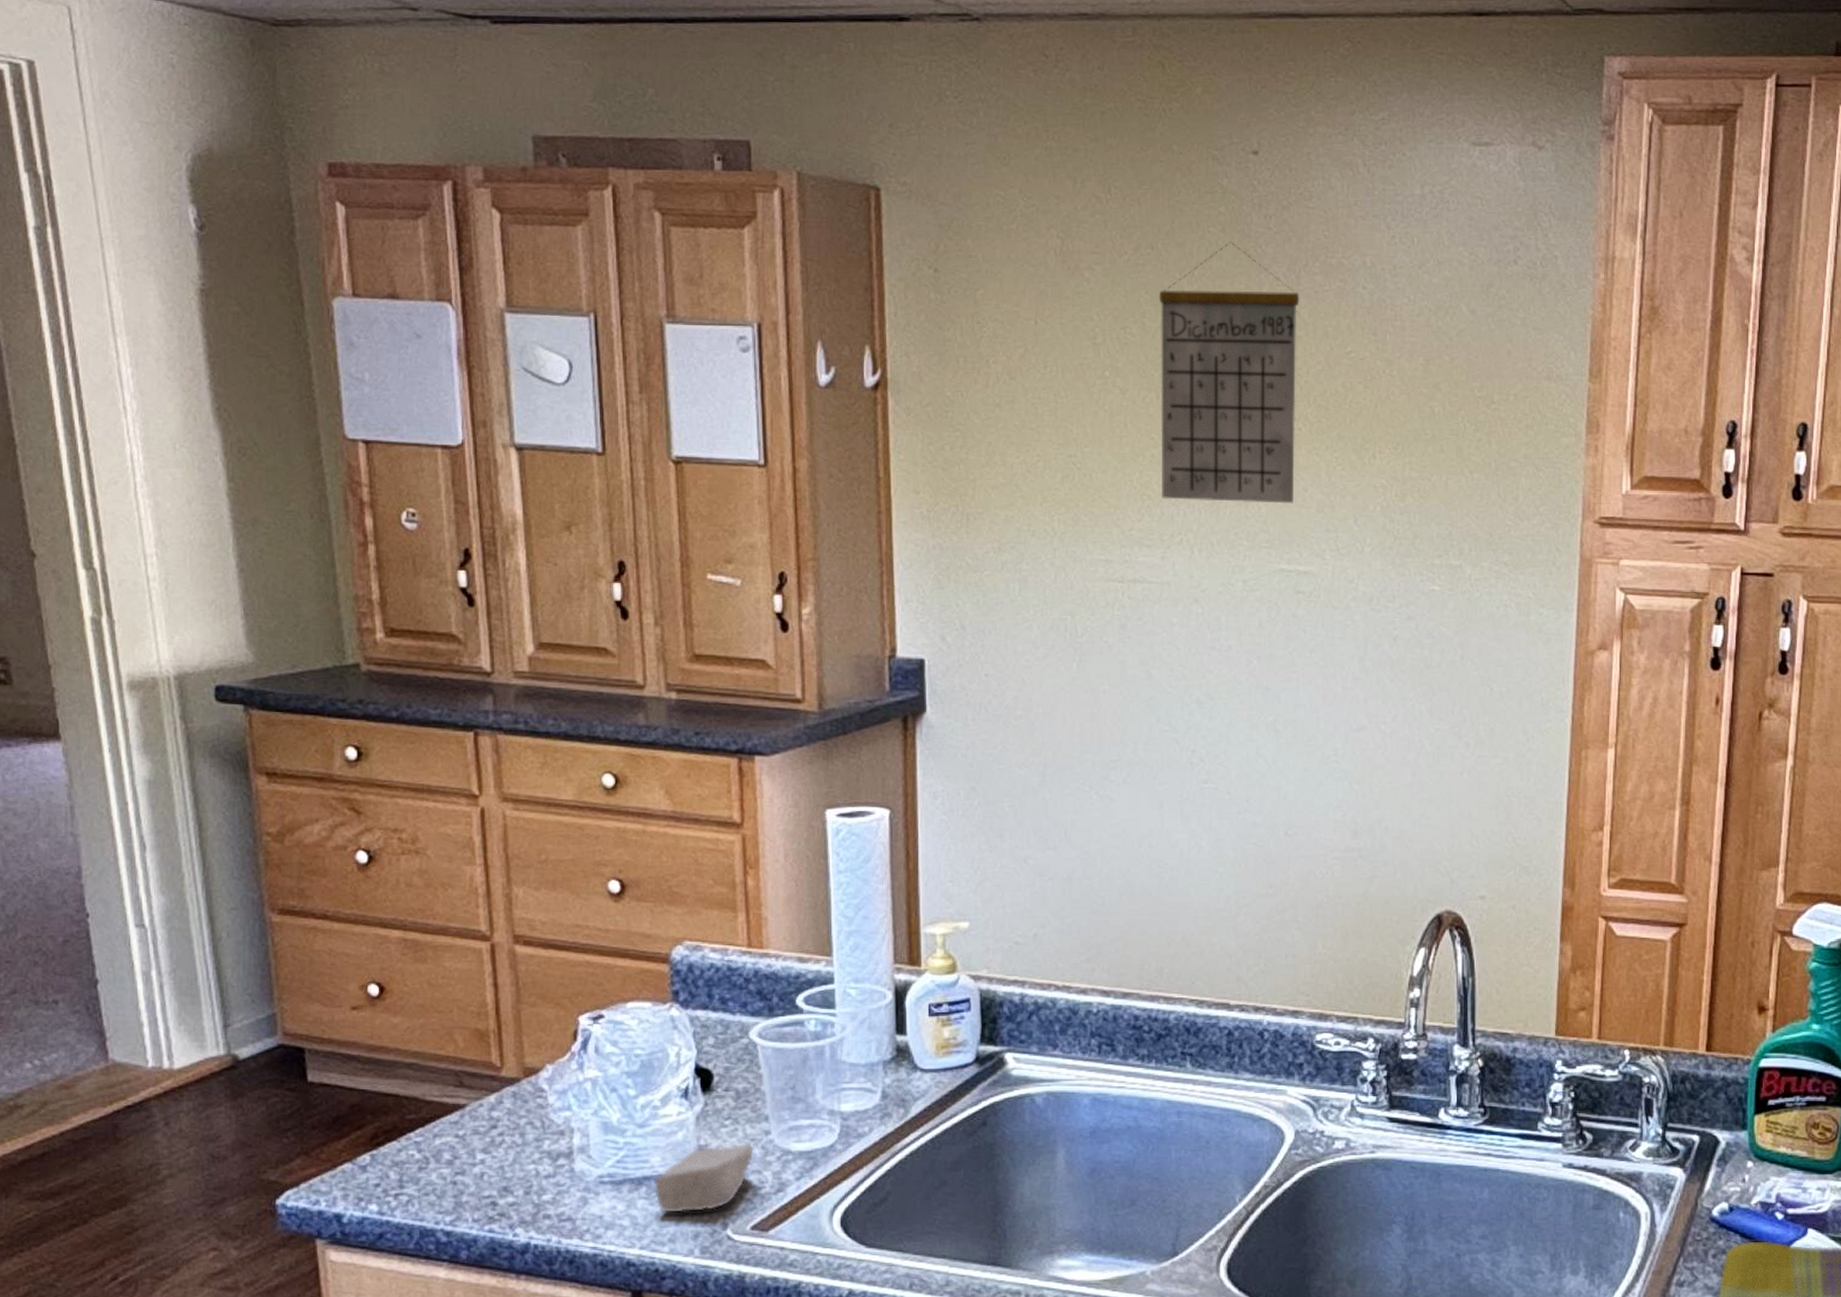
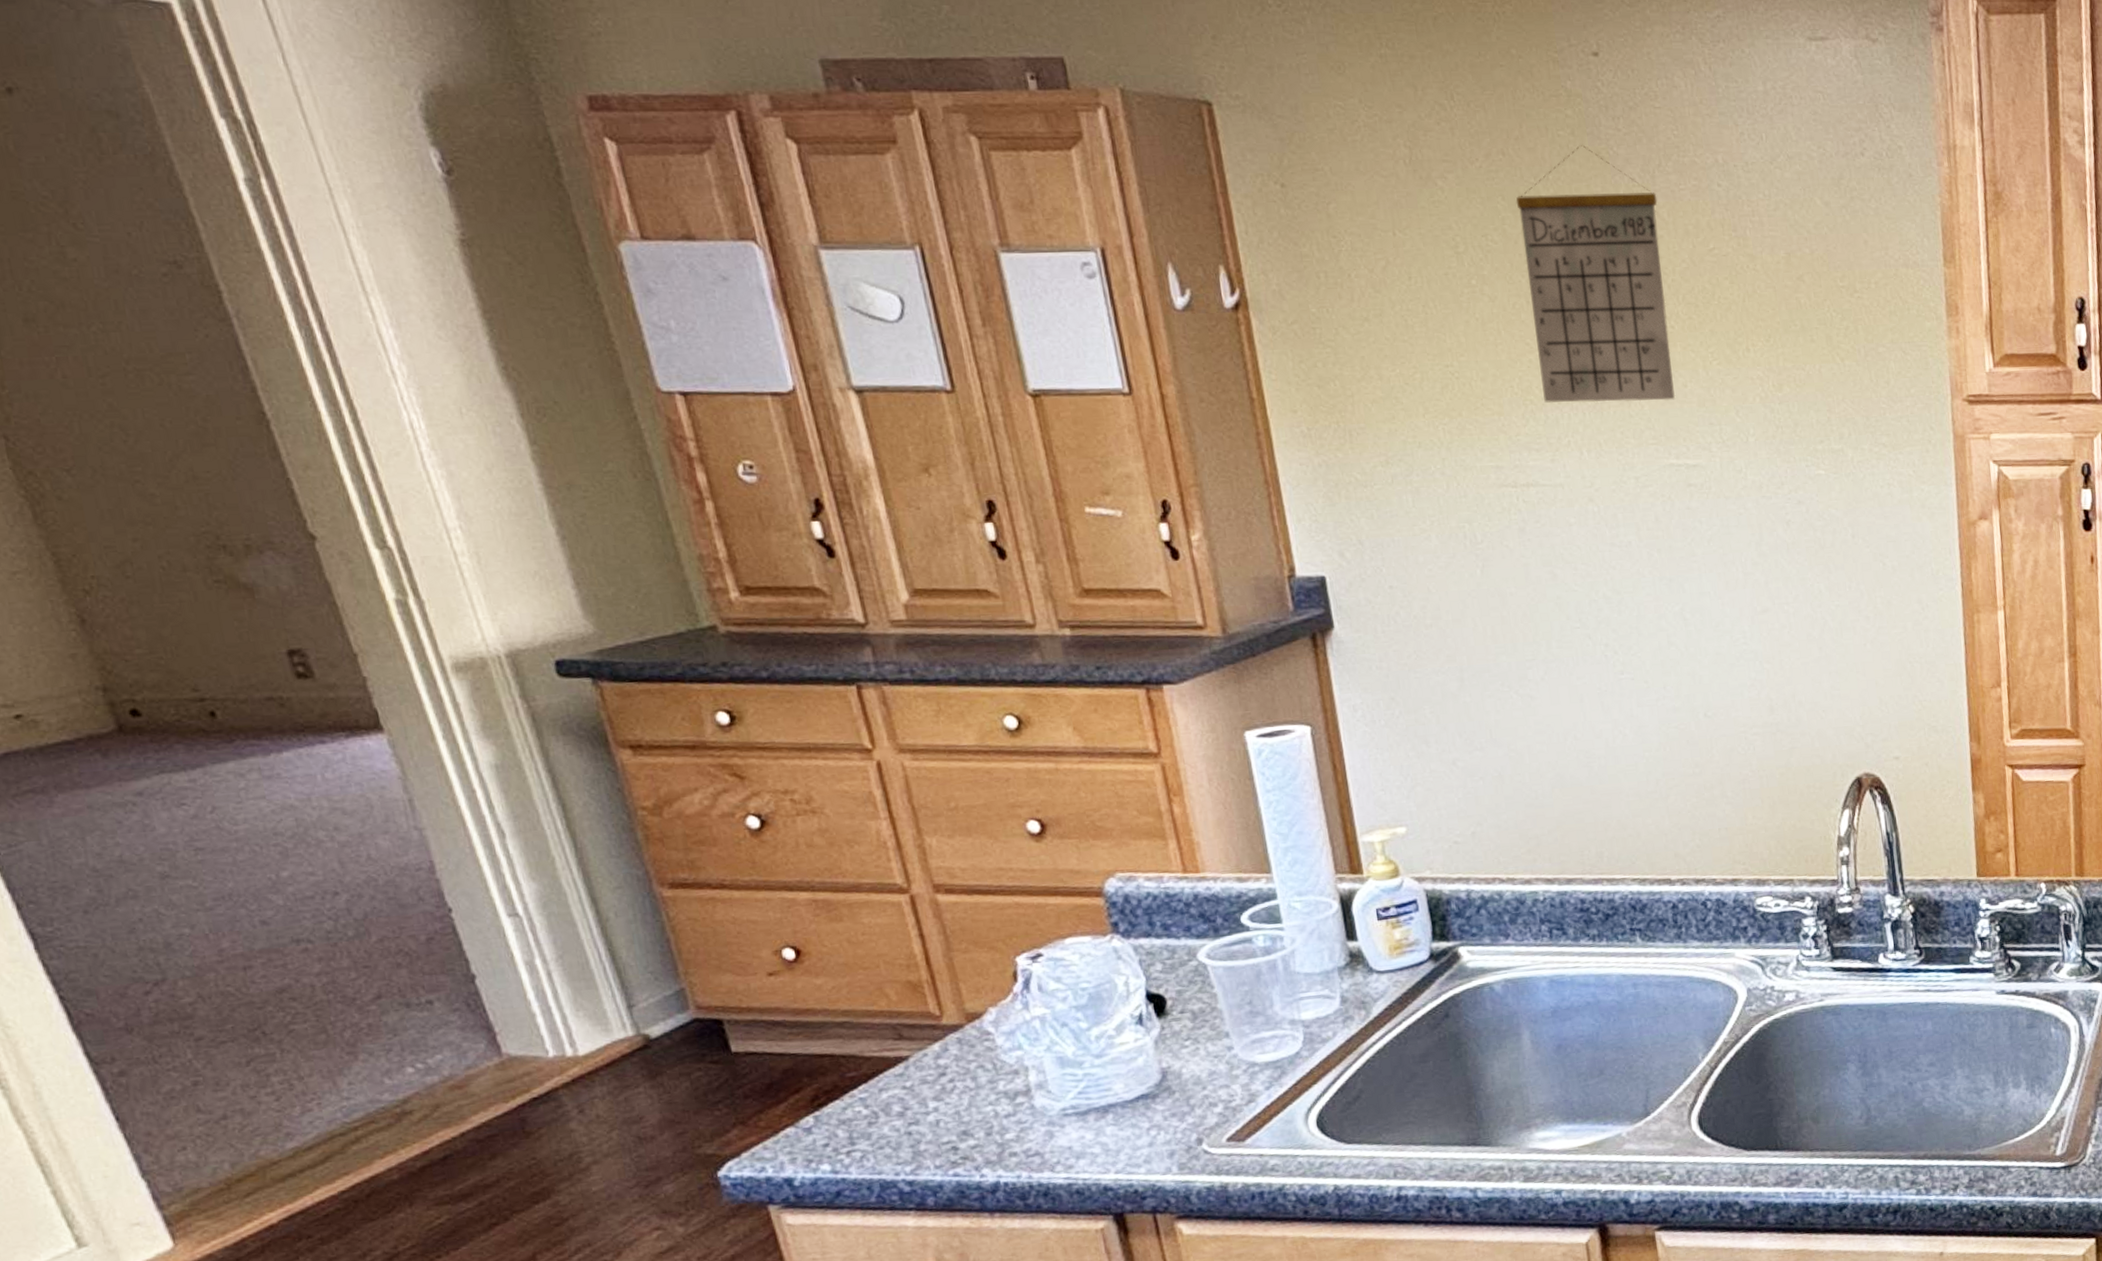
soap bar: present [653,1142,754,1214] -> none [1119,1059,1220,1137]

